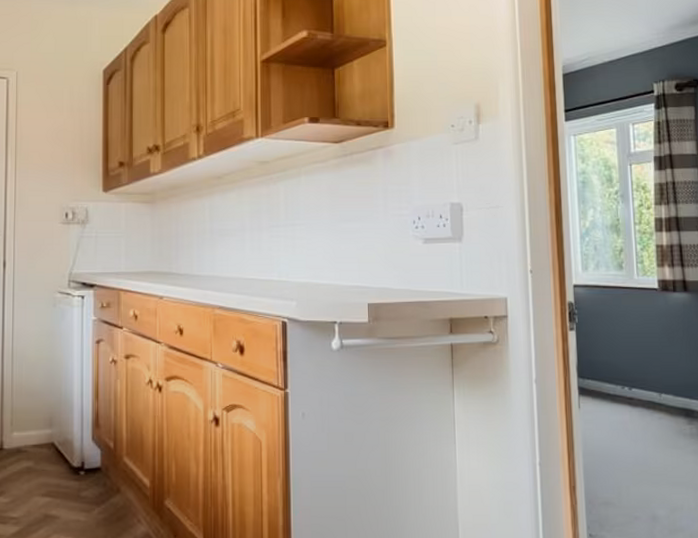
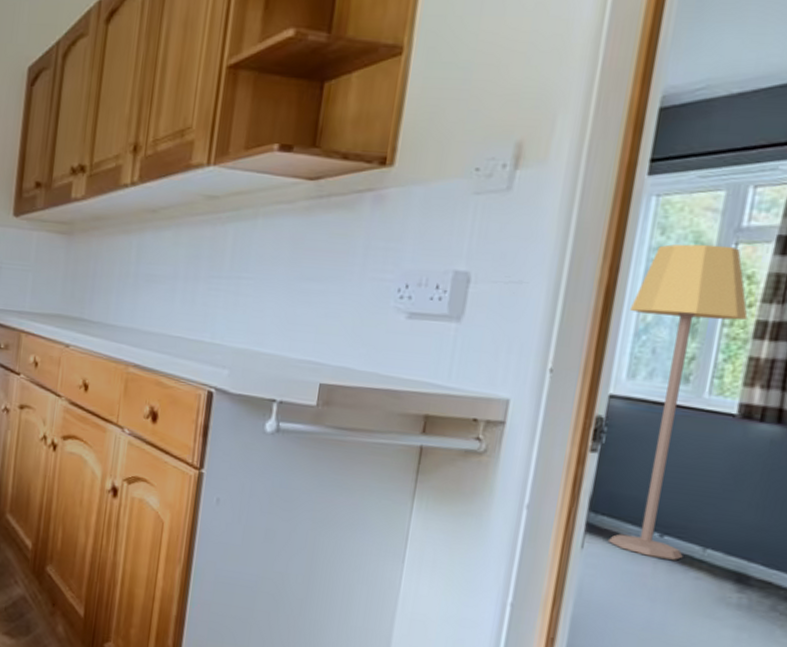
lamp: none [573,167,649,407] -> present [607,244,748,560]

